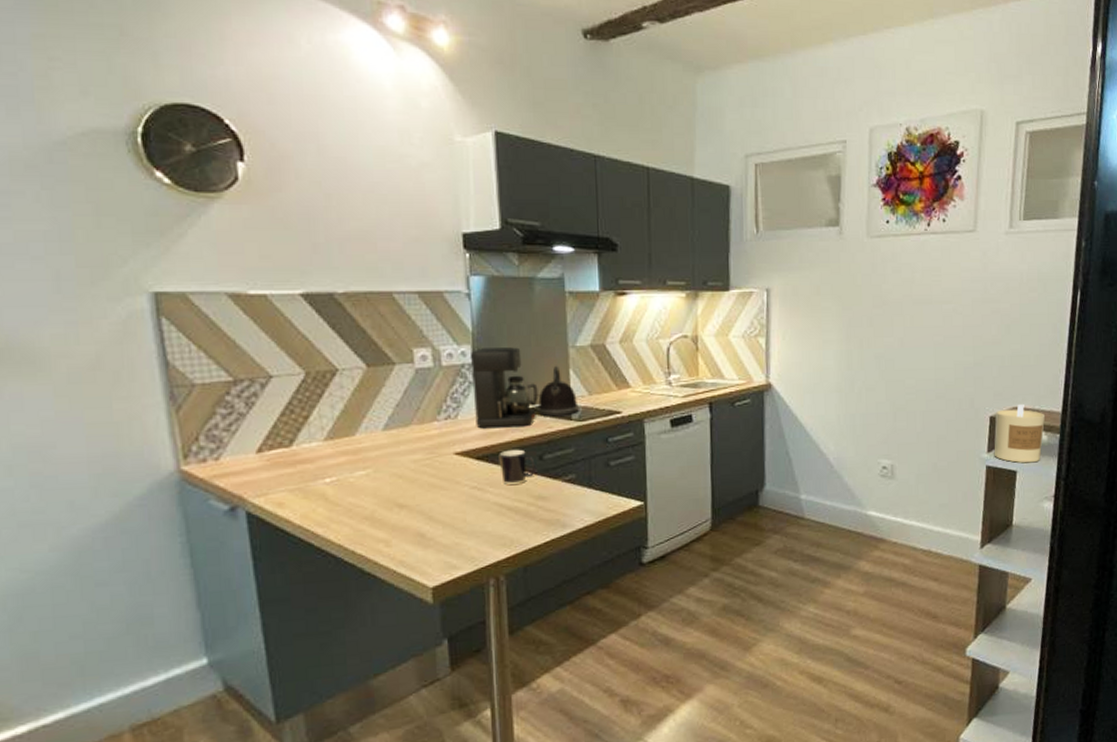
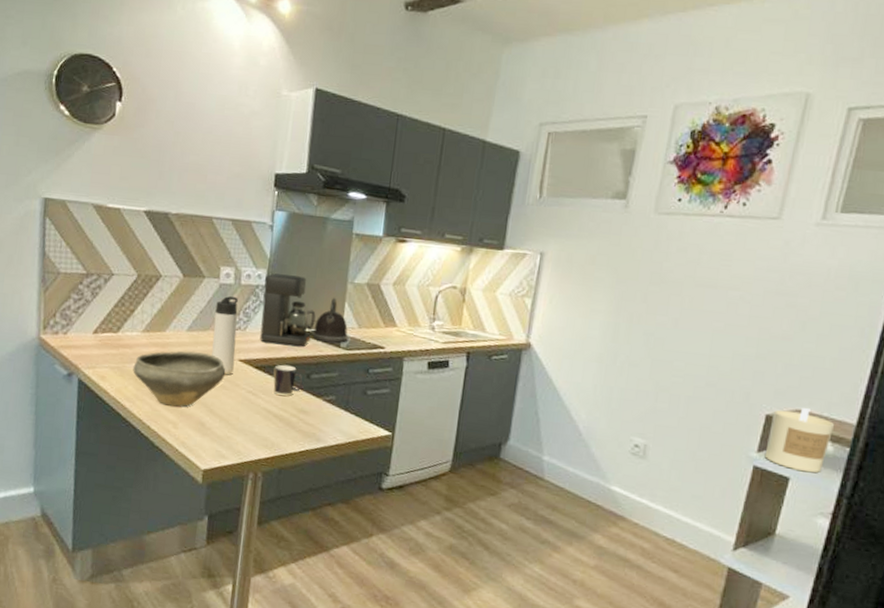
bowl: none [319,452,441,522] -> present [133,351,226,407]
thermos bottle: none [415,382,450,474] -> present [212,296,238,375]

